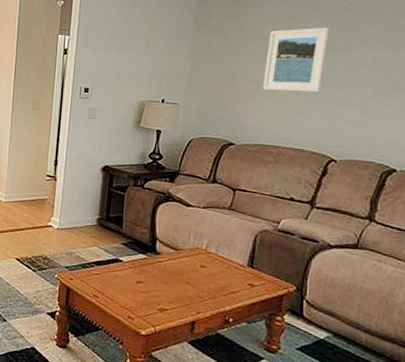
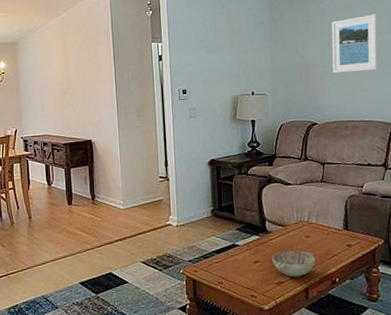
decorative bowl: none [158,276,208,308] -> present [272,250,316,278]

